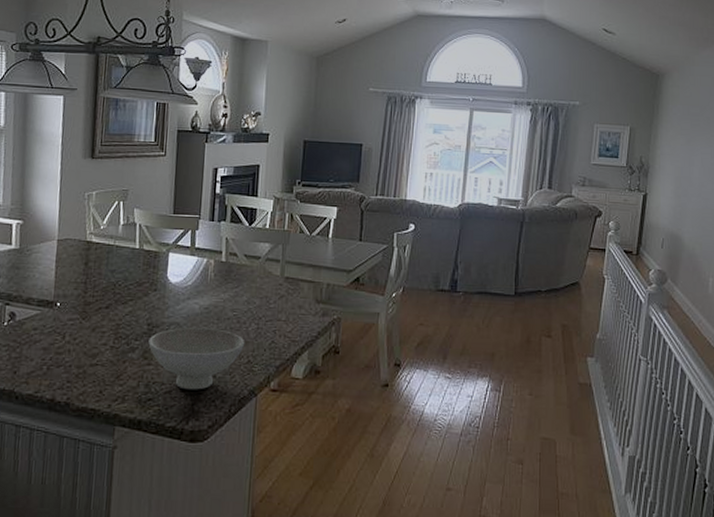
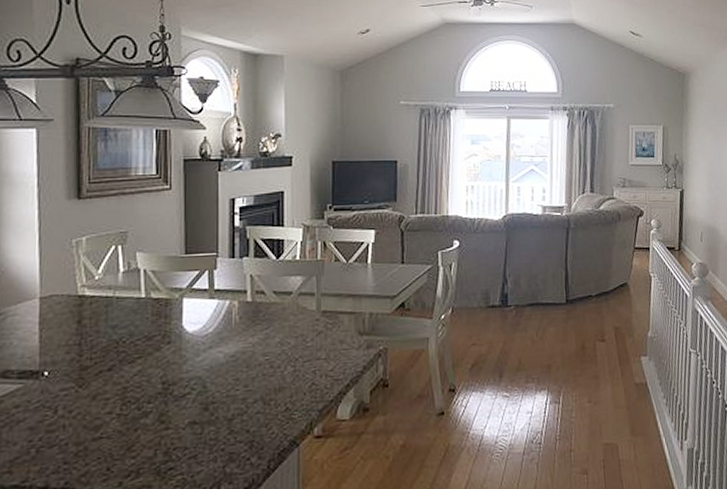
bowl: present [148,327,245,390] -> none [165,377,281,451]

